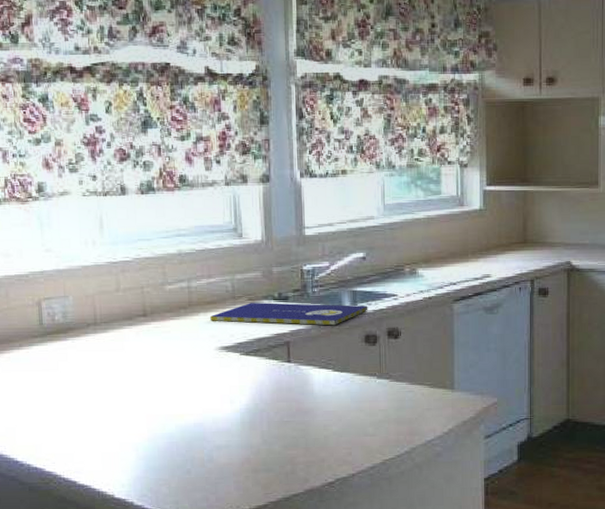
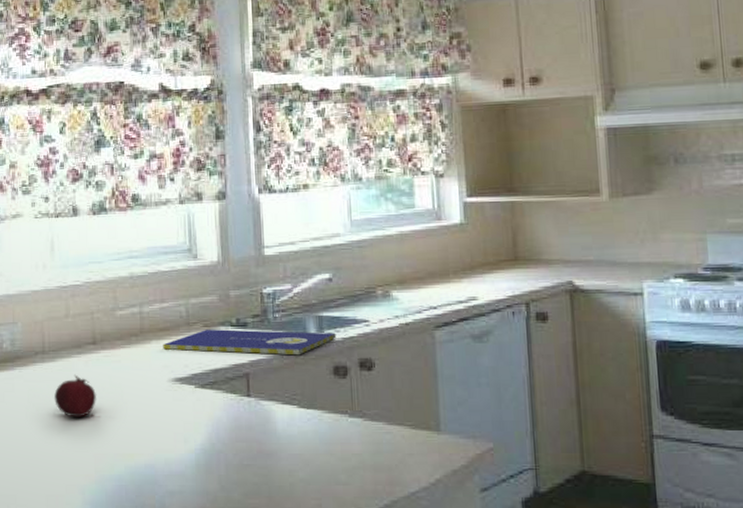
fruit: none [107,344,148,383] -> present [54,374,96,418]

